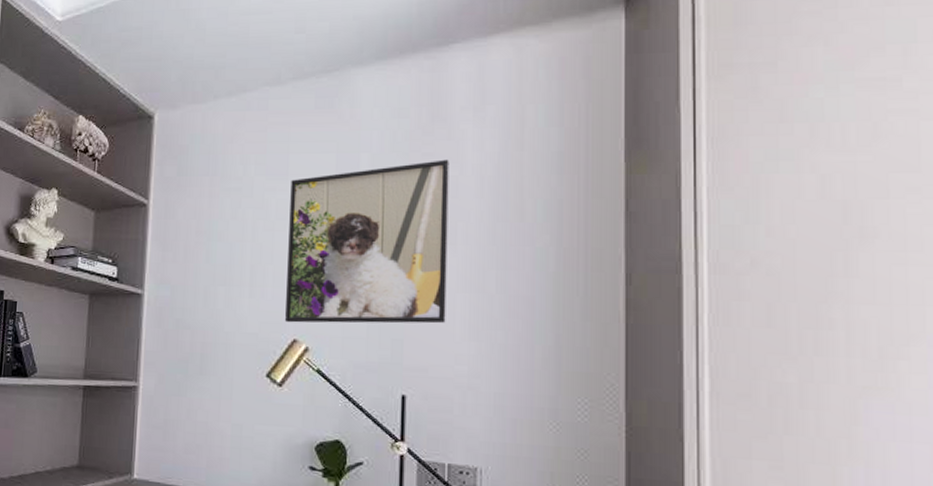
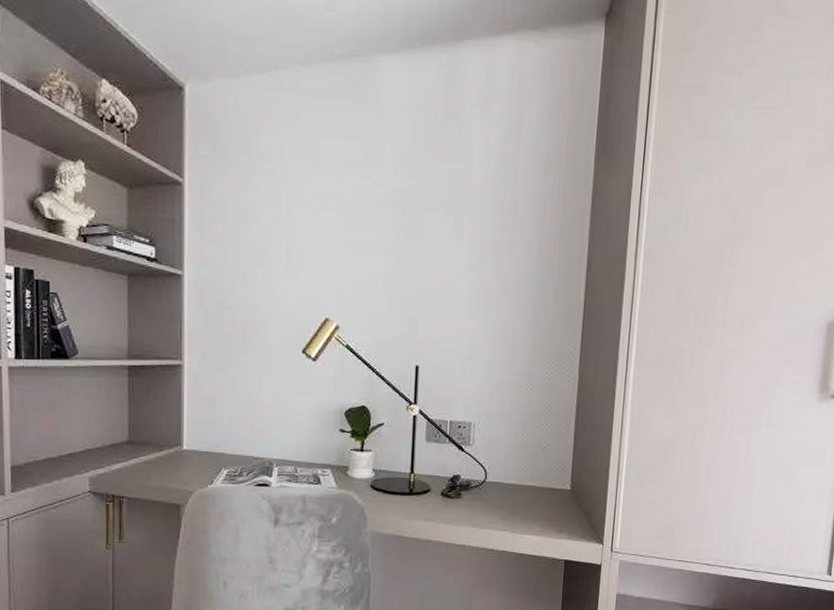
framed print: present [285,159,449,324] -> none [318,153,460,304]

